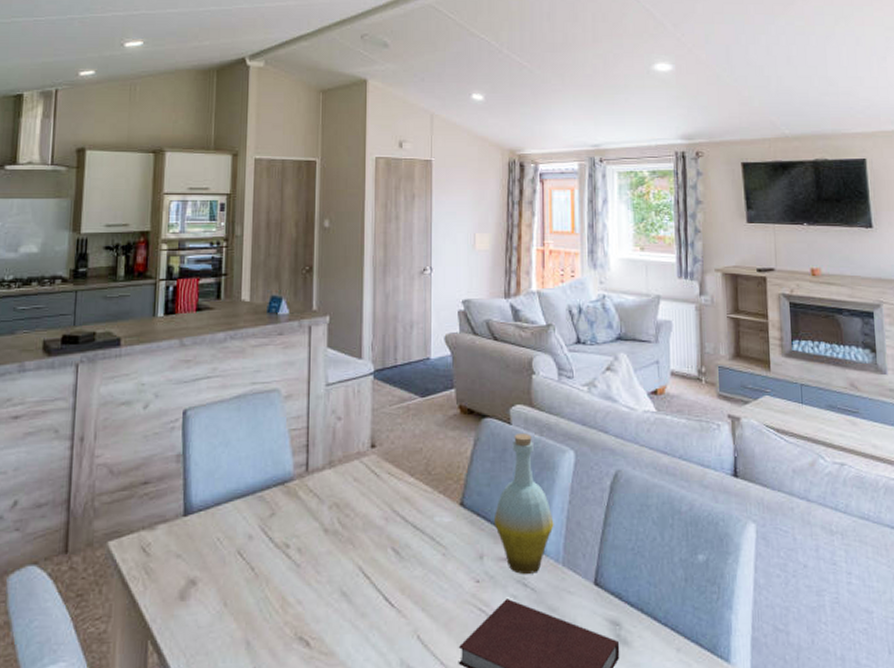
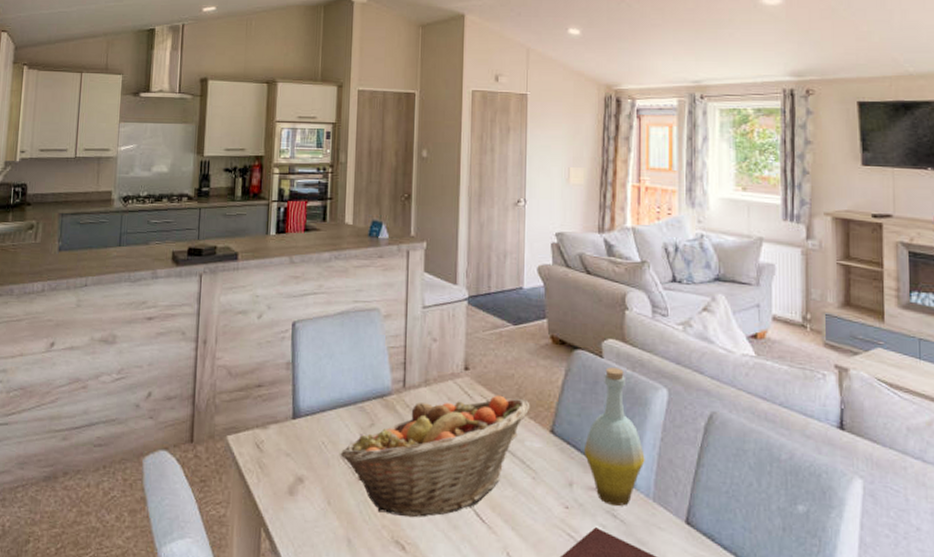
fruit basket: none [237,471,439,611] -> present [340,395,530,518]

